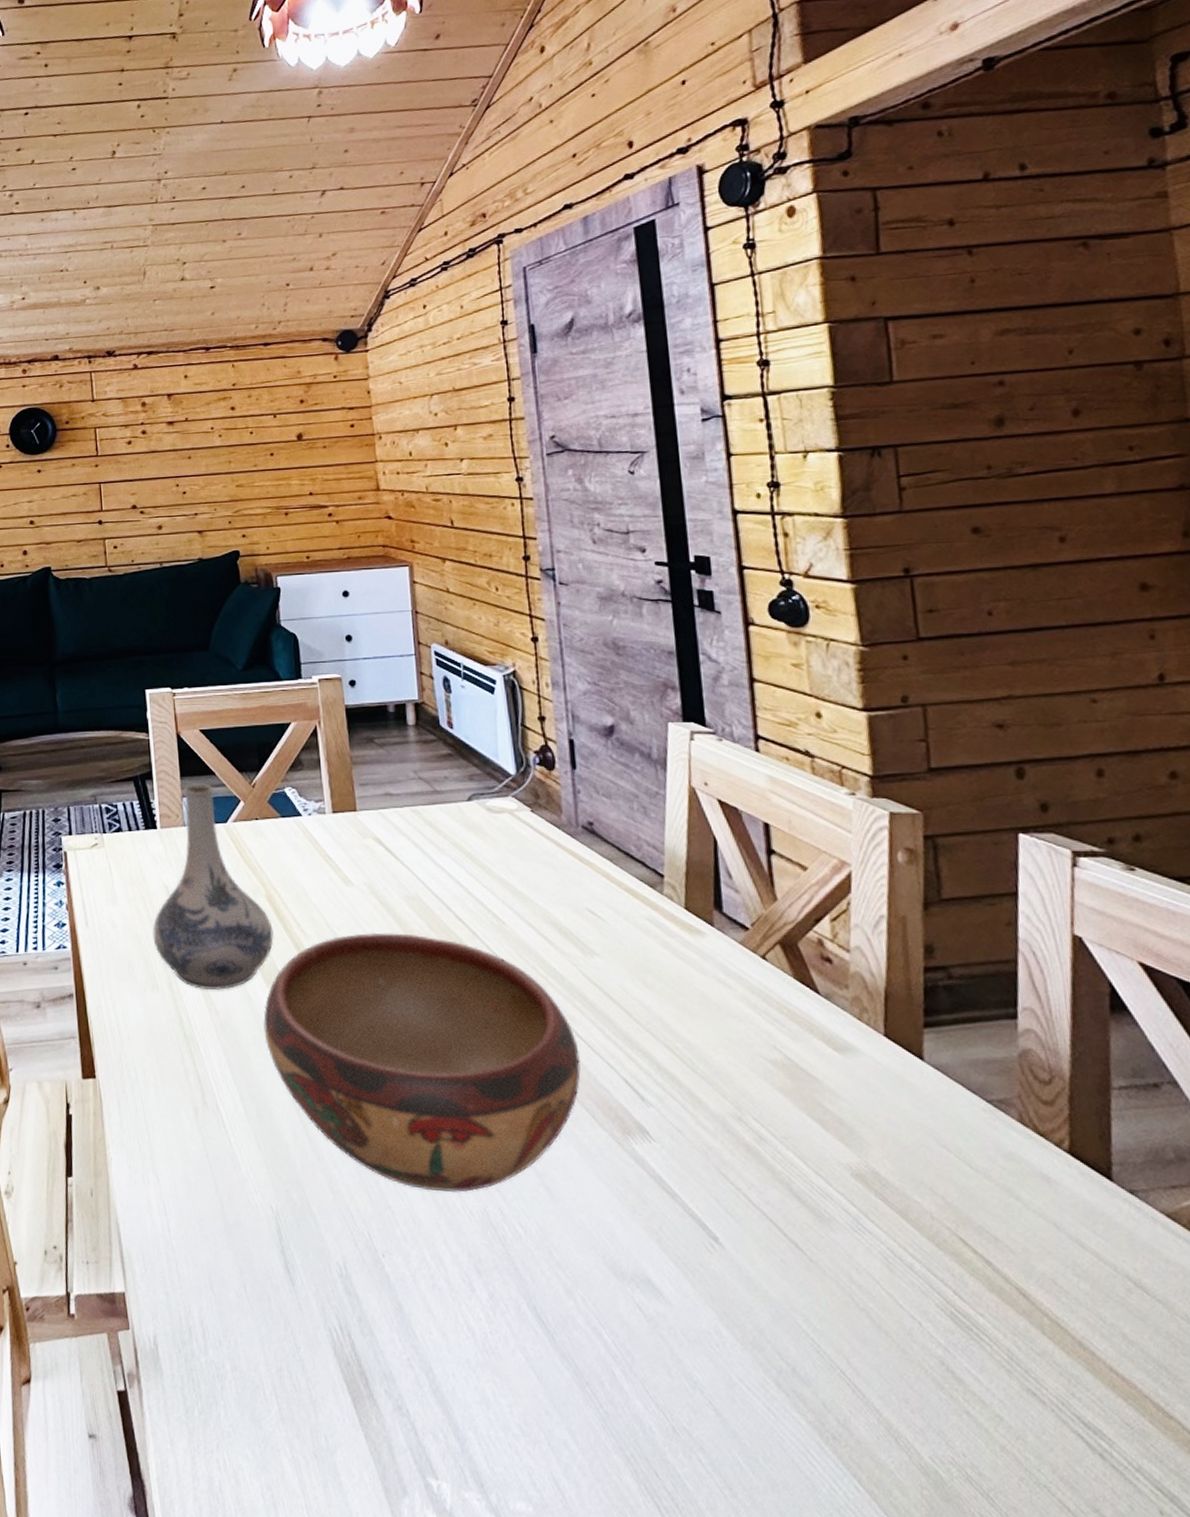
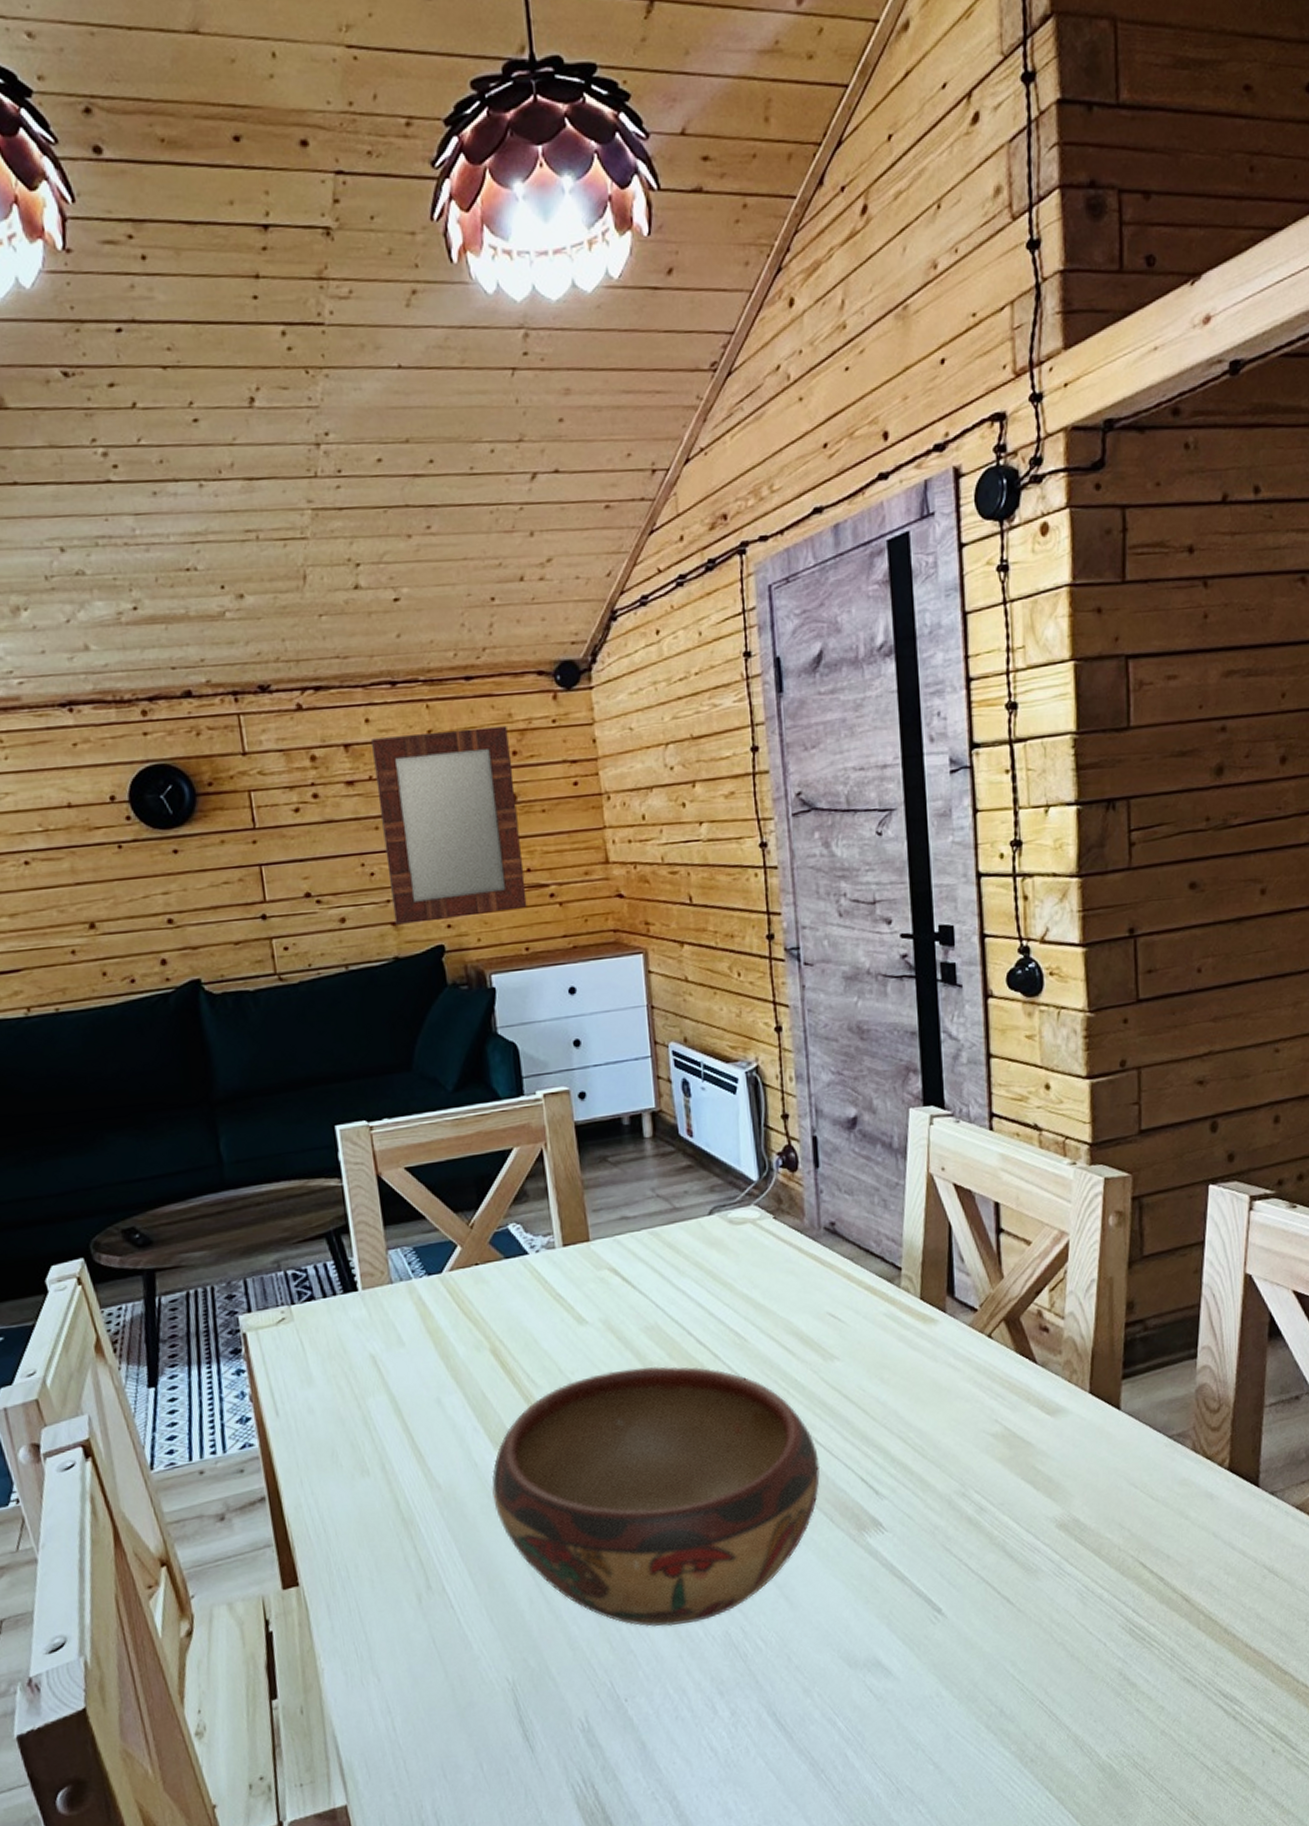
decorative vase: present [152,782,274,991] -> none [358,1229,501,1465]
home mirror: none [189,380,309,533] -> present [372,726,527,925]

